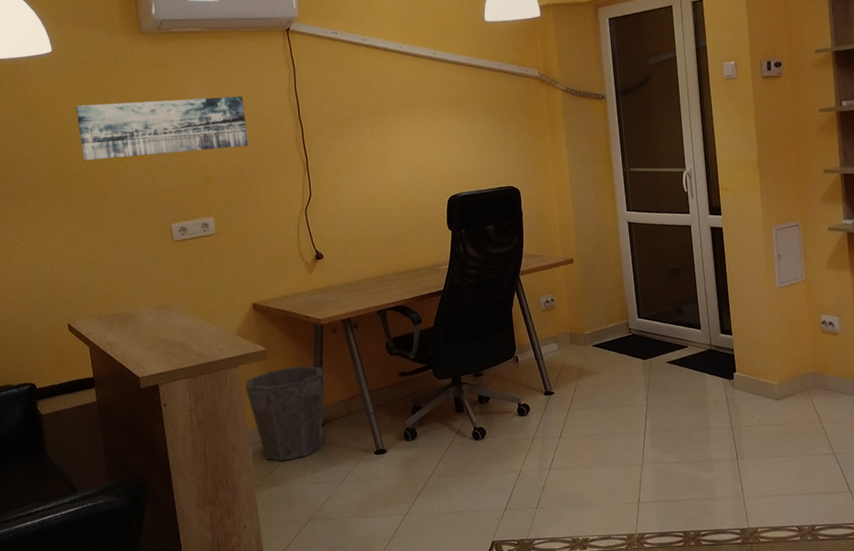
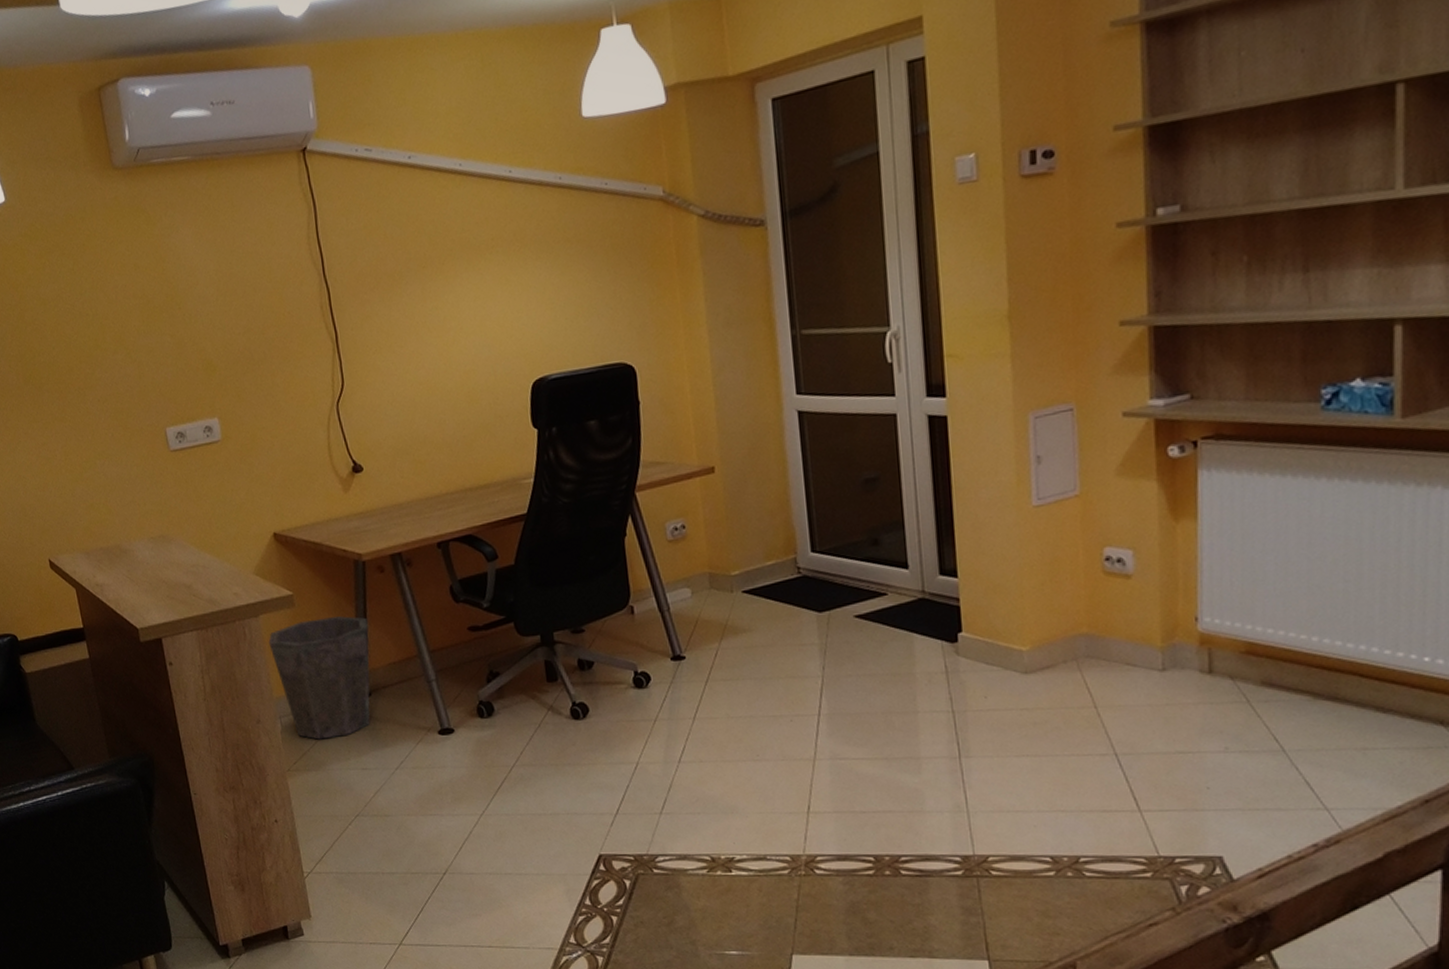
wall art: present [75,96,249,161] -> none [38,249,259,347]

